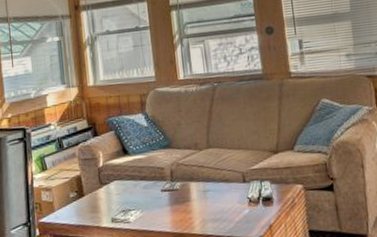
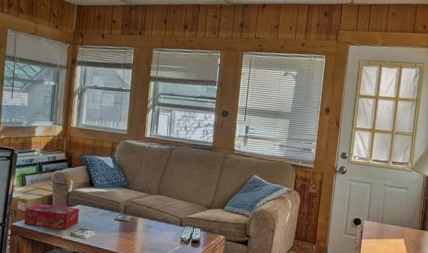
tissue box: none [51,185,118,219] -> present [24,204,79,230]

